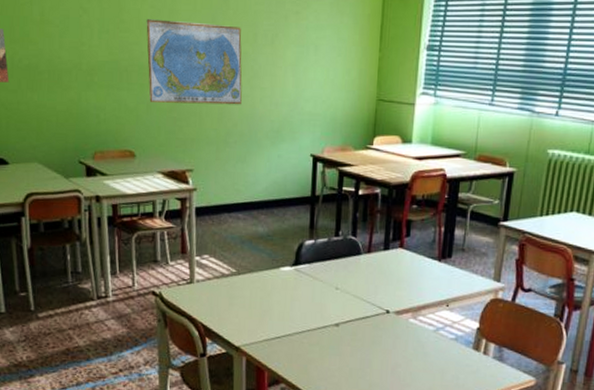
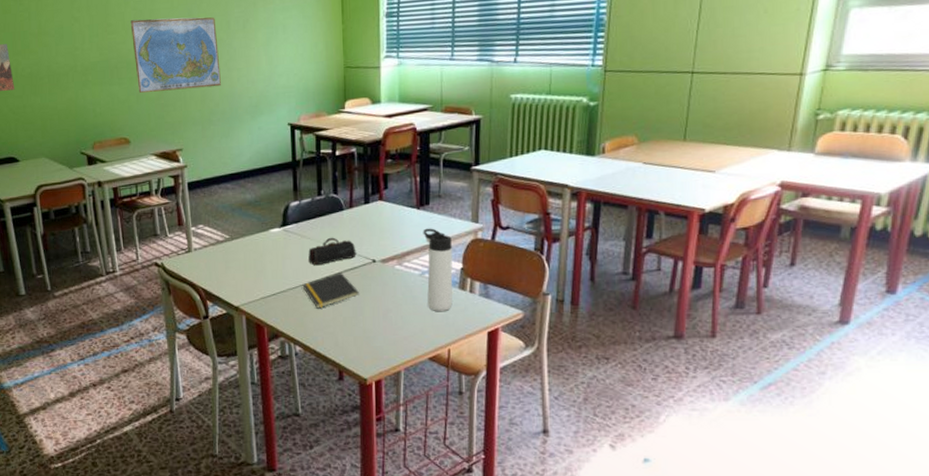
notepad: none [309,320,369,357] -> present [302,272,359,309]
pencil case: none [319,282,370,311] -> present [308,237,356,266]
thermos bottle: none [439,282,471,372] -> present [423,228,453,312]

